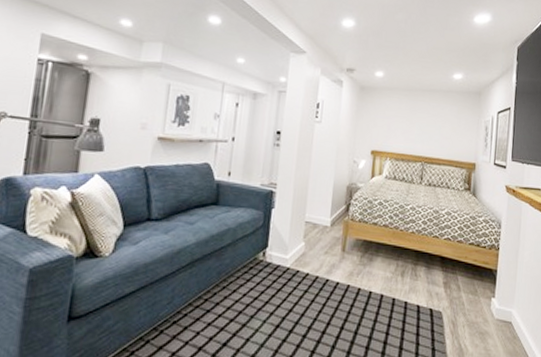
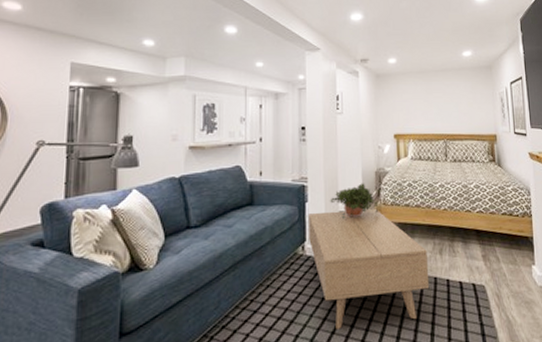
coffee table: none [271,220,389,338] -> present [309,209,430,330]
potted plant: none [297,196,347,230] -> present [330,183,380,219]

